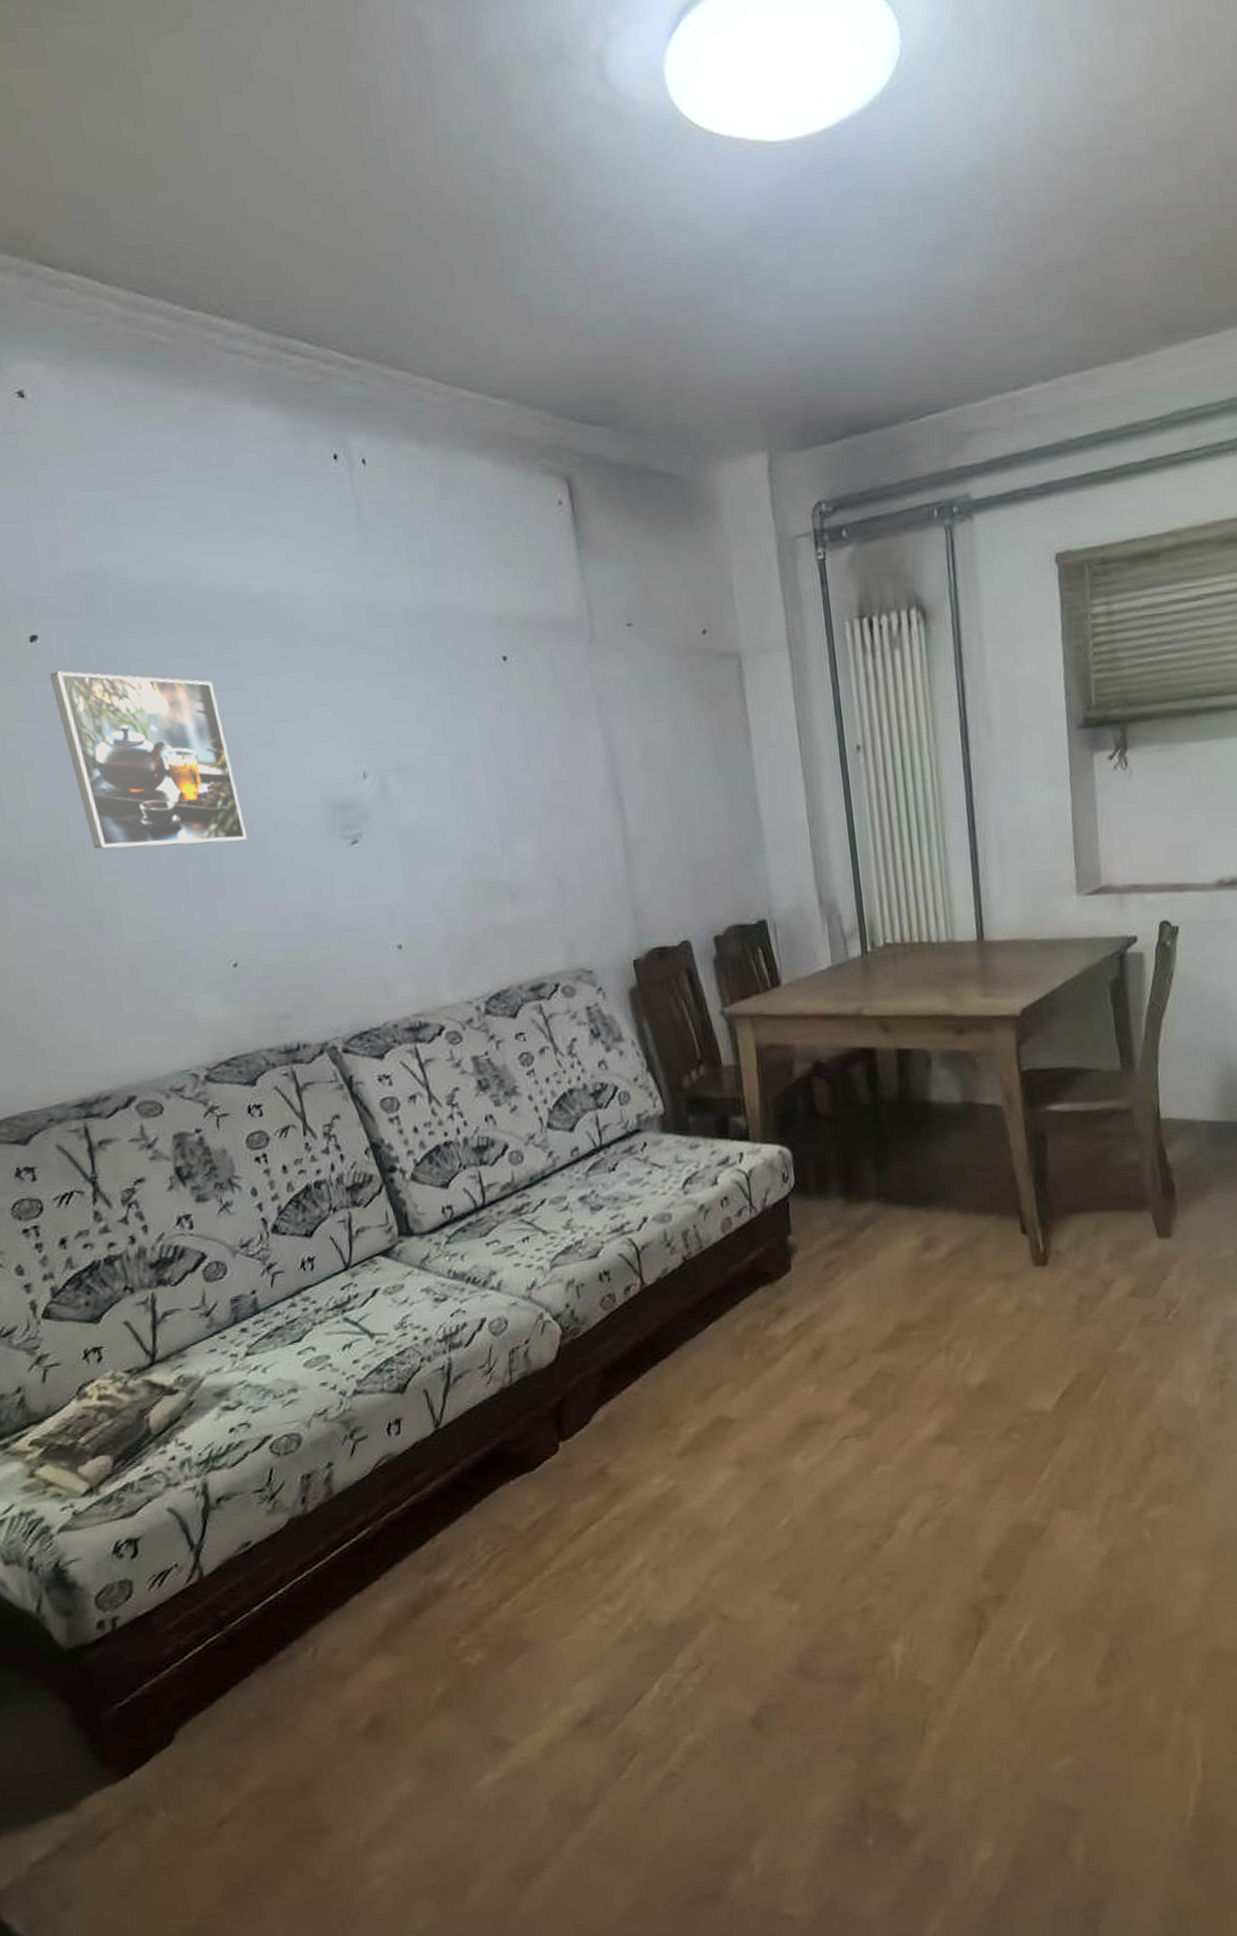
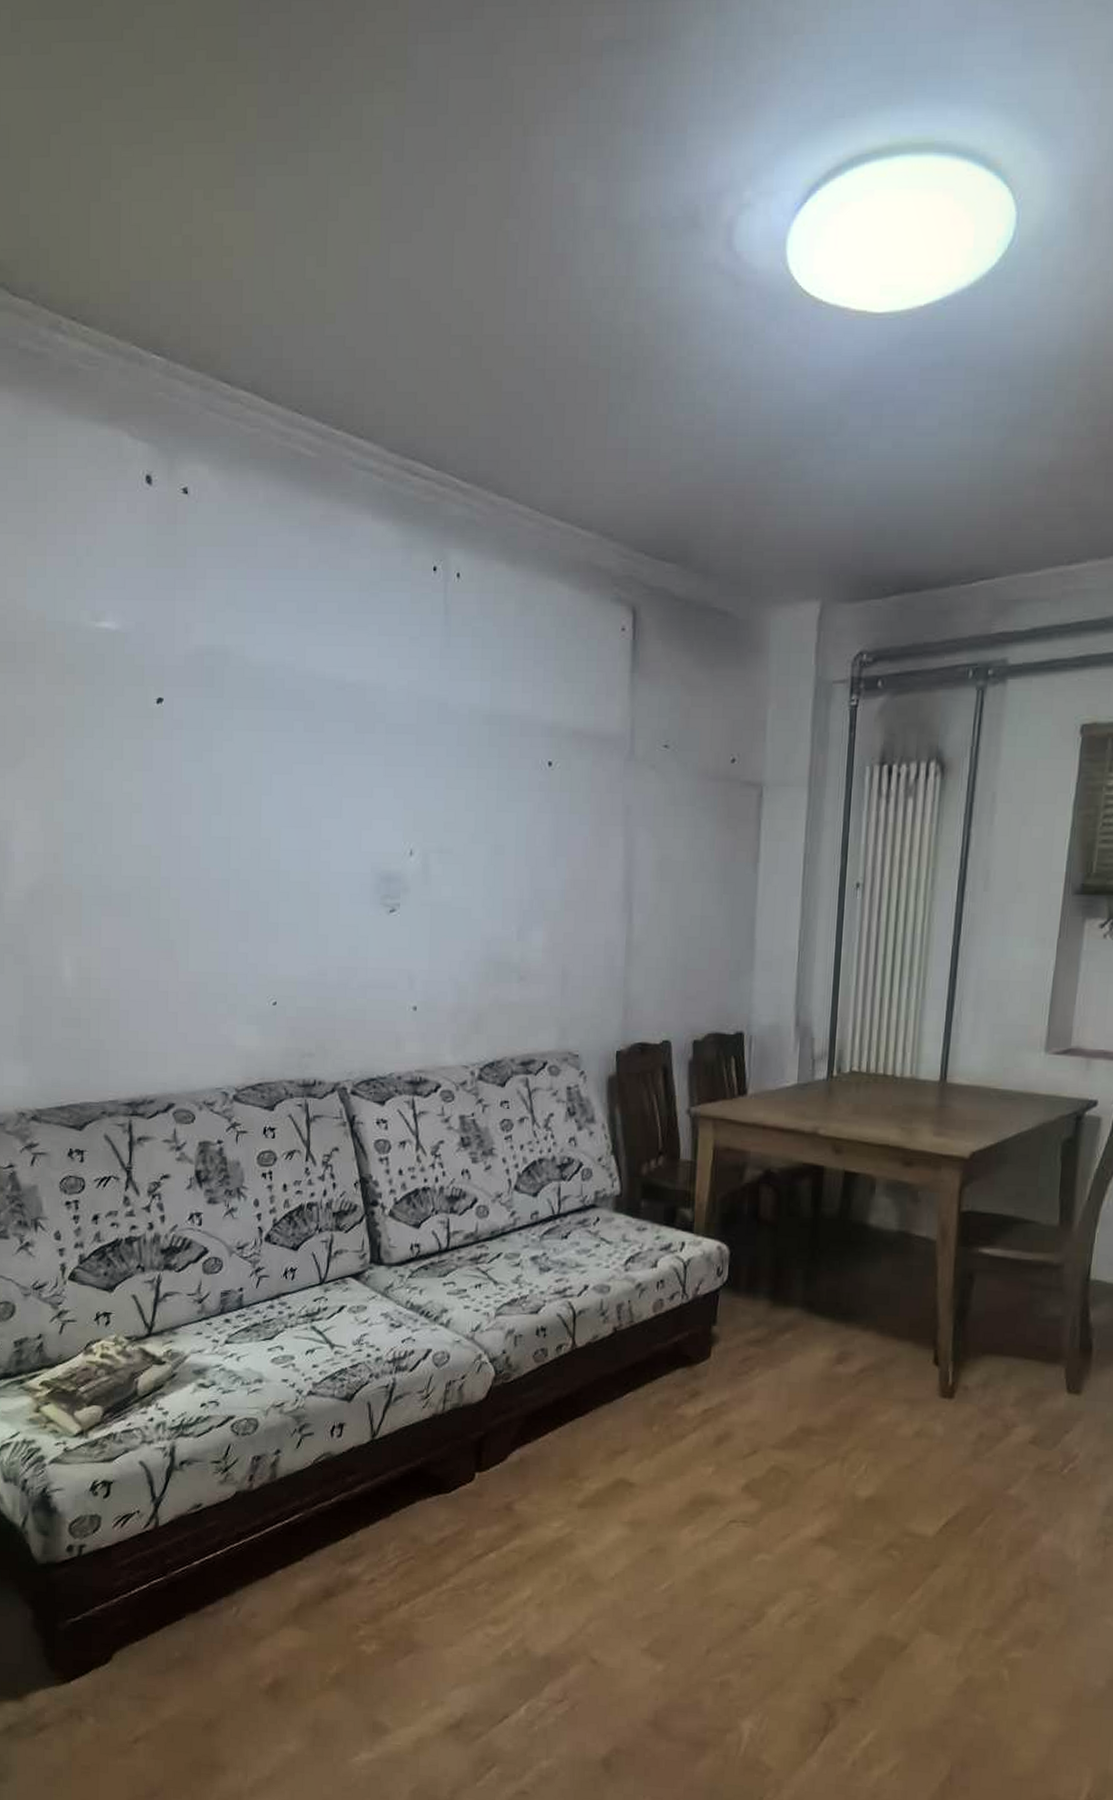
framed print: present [49,671,247,849] -> none [167,731,304,896]

